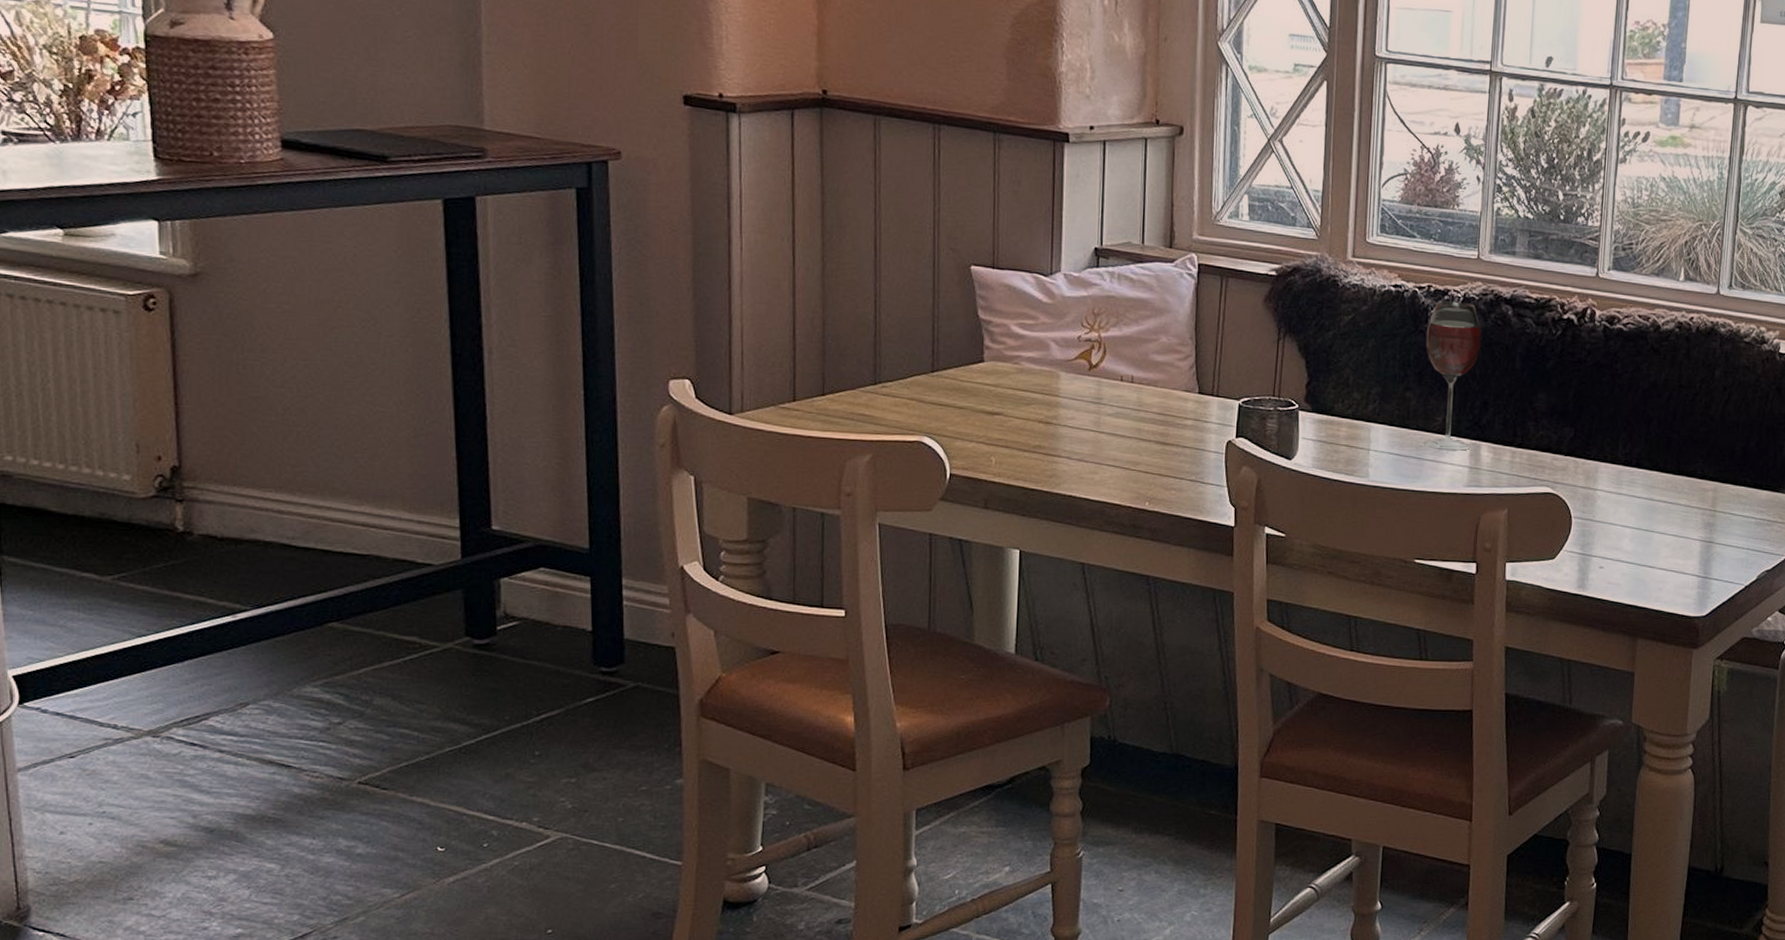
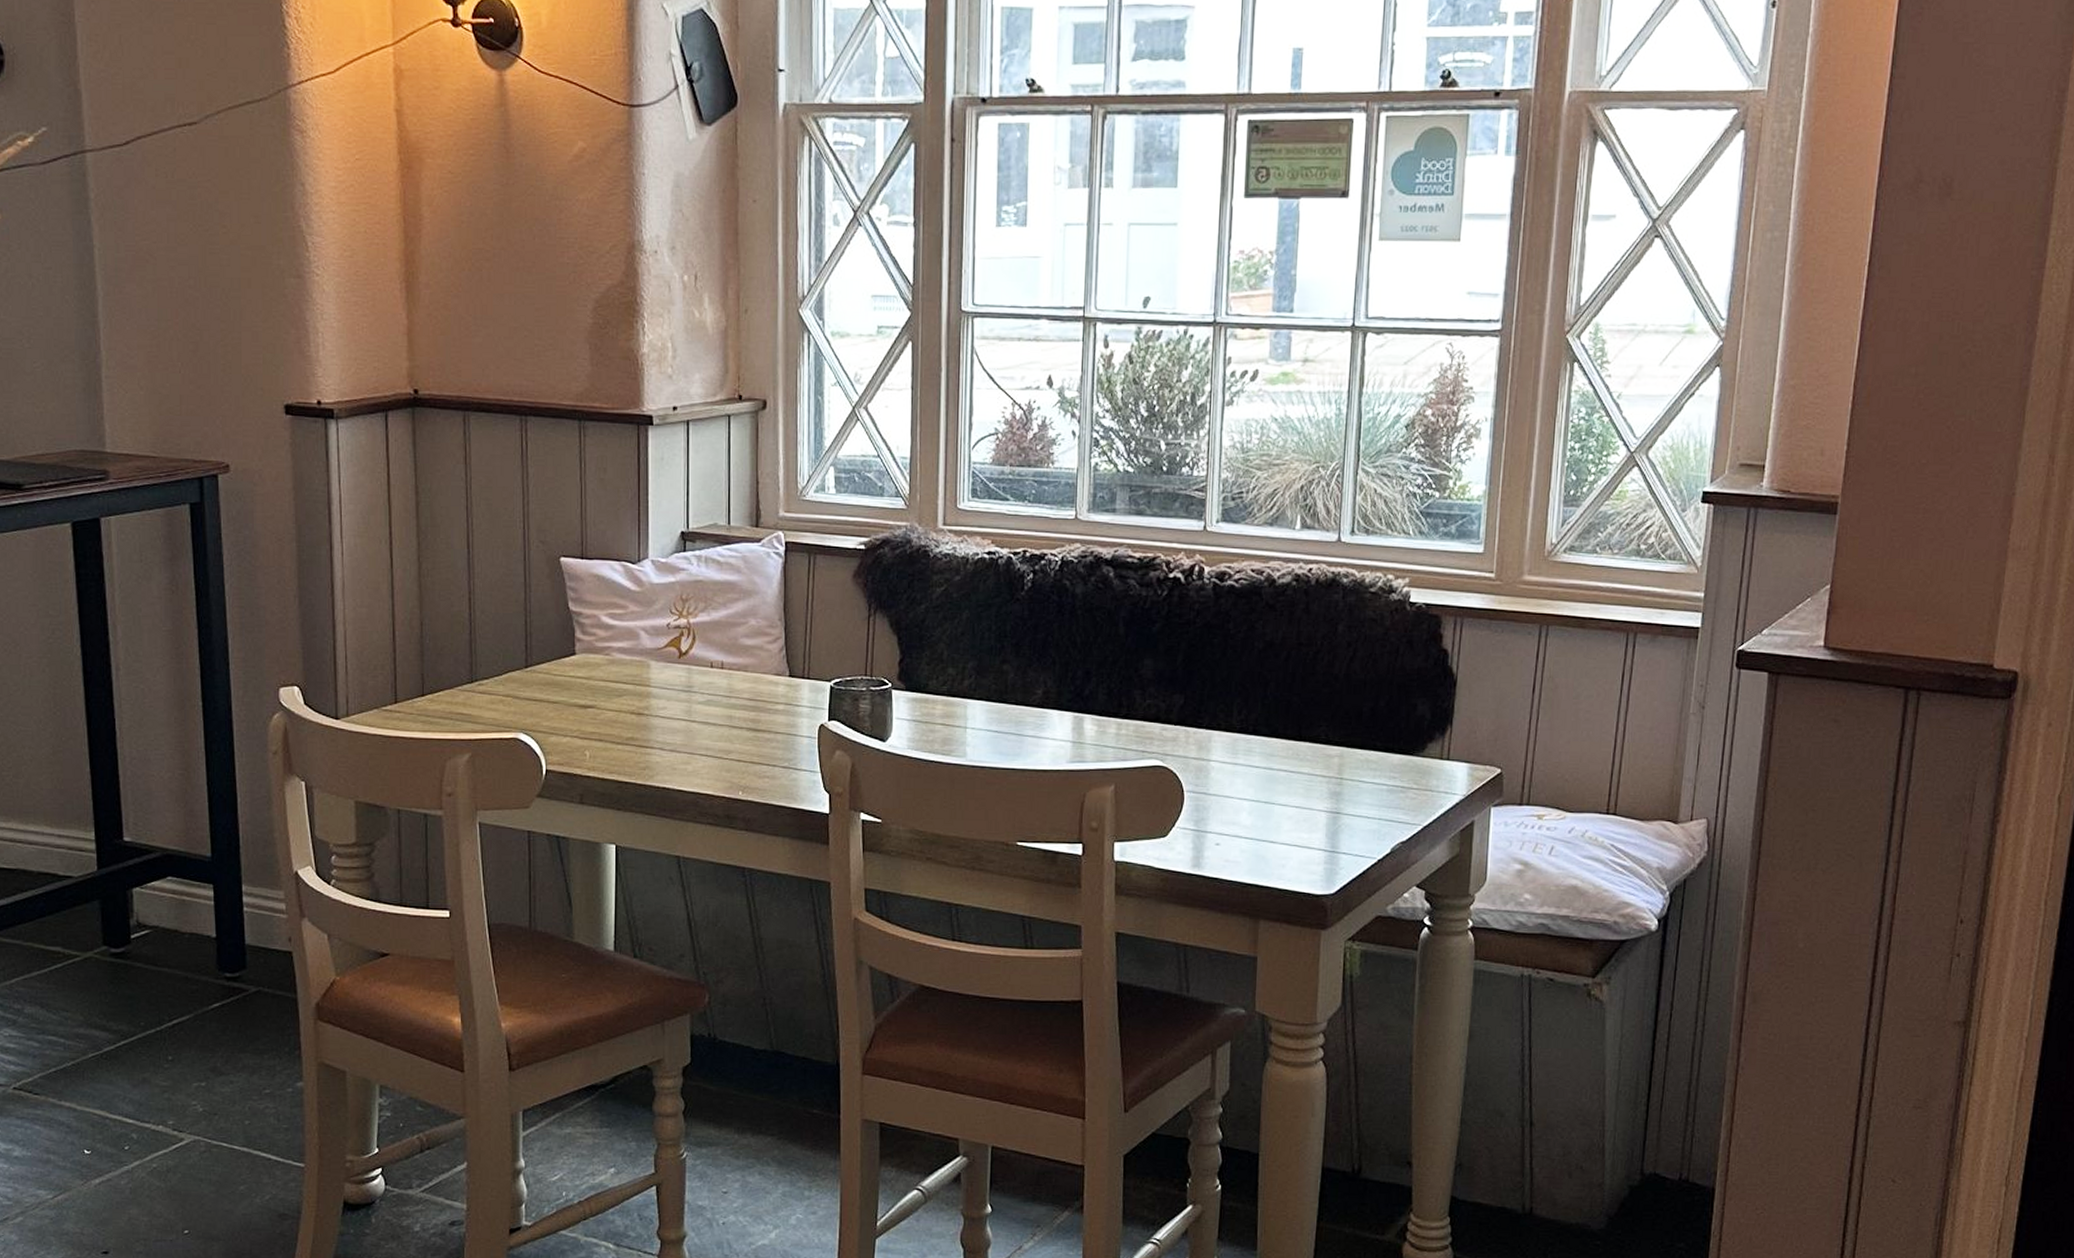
wineglass: present [1424,301,1482,451] -> none [1022,567,1081,725]

